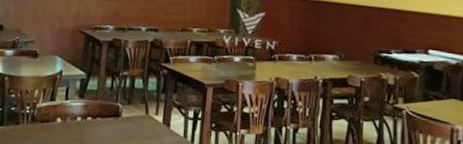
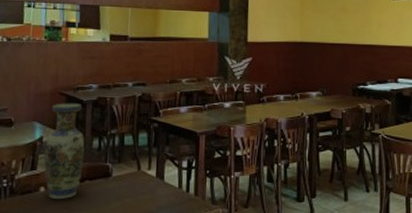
vase: none [61,41,99,133] -> present [44,103,85,199]

